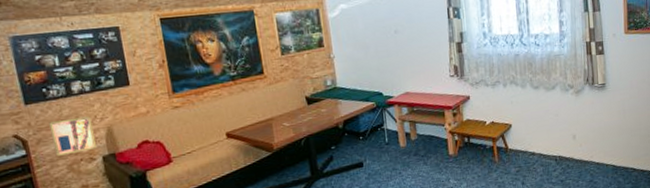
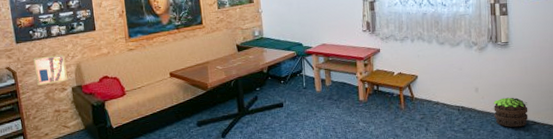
potted plant: none [592,143,628,176] -> present [494,97,528,128]

